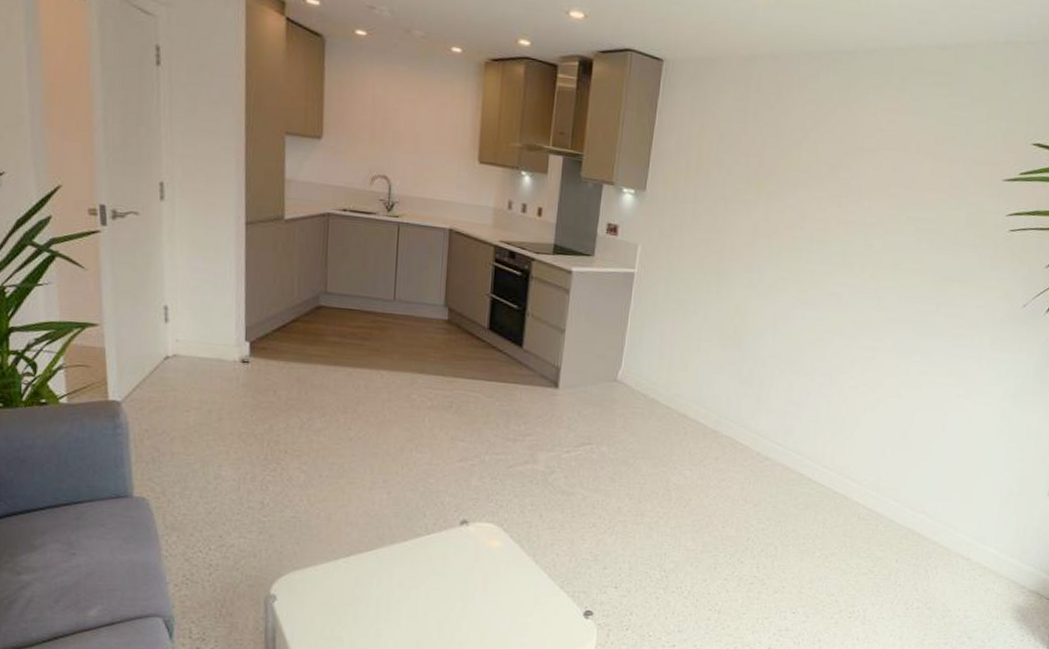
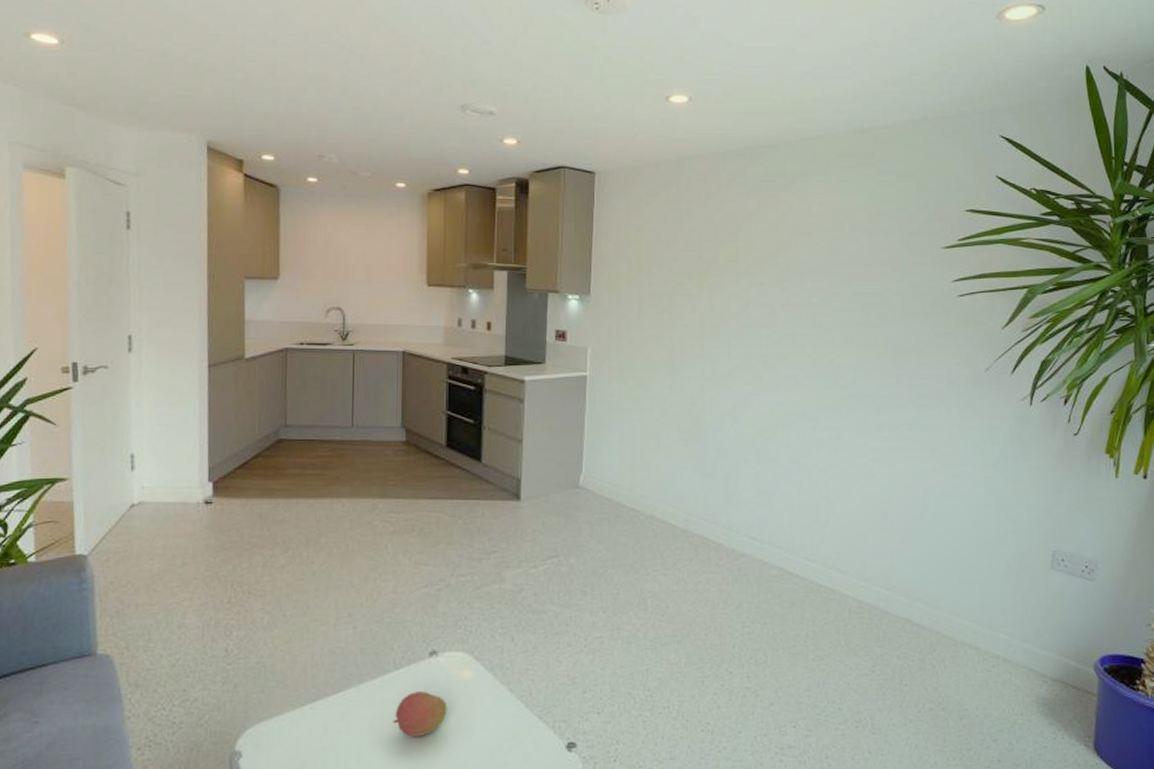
fruit: none [422,554,475,595] -> present [393,690,447,737]

